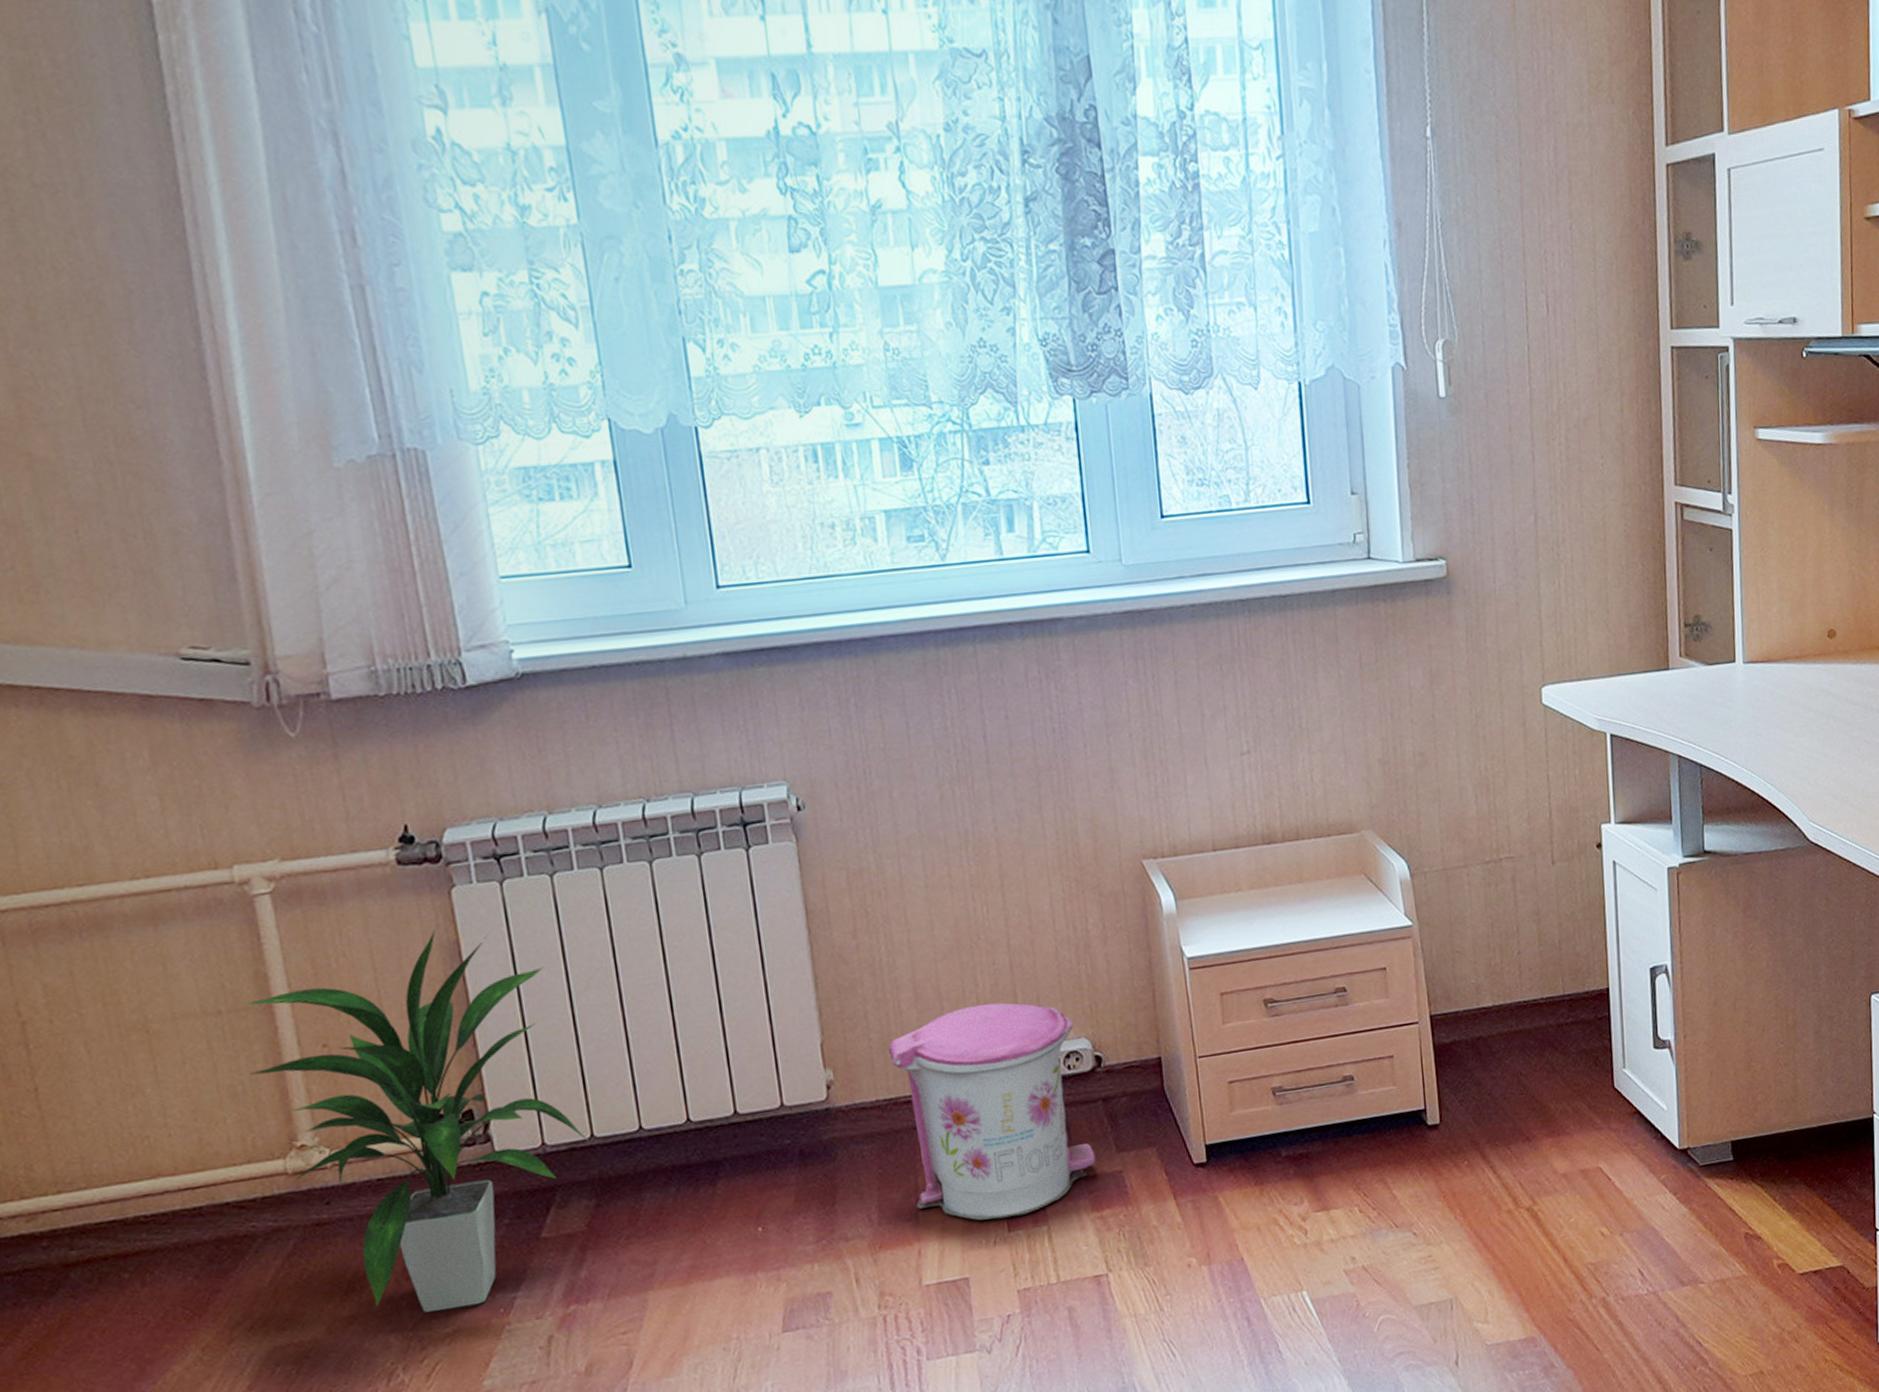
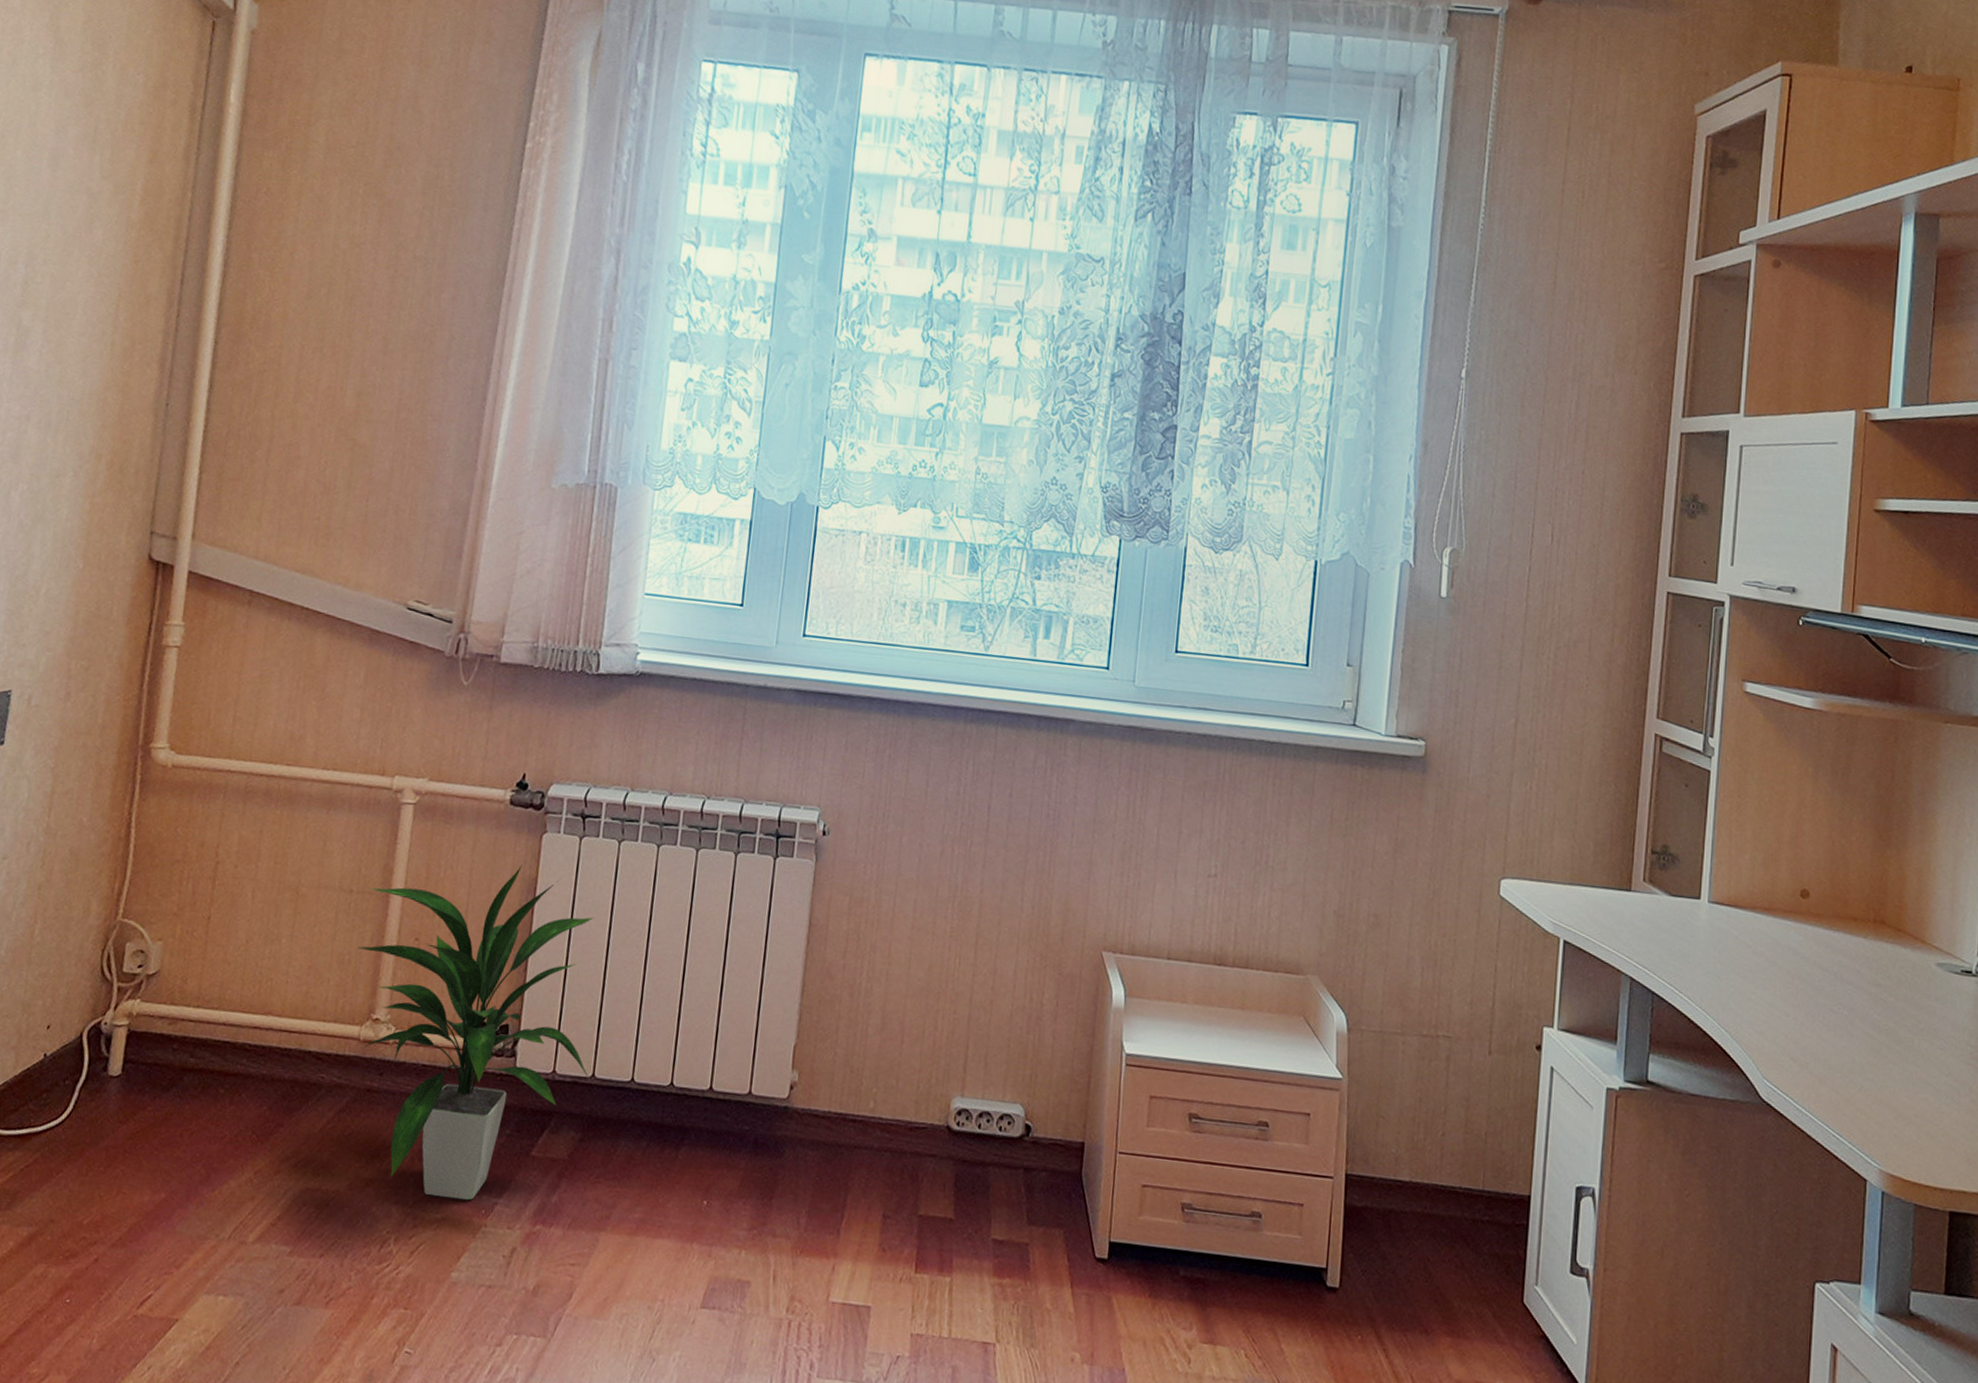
trash can: present [888,1002,1096,1221] -> none [840,1046,1013,1260]

